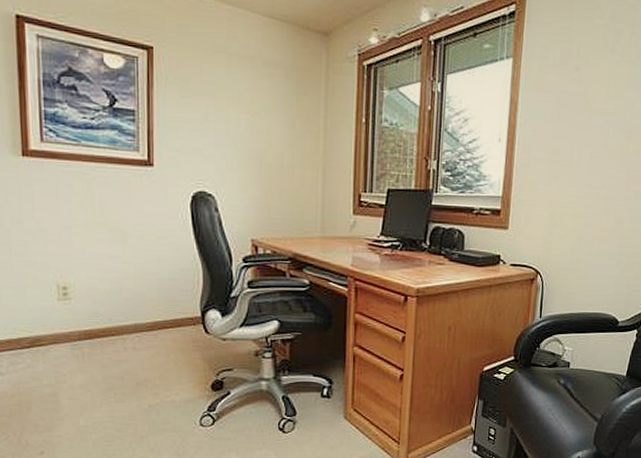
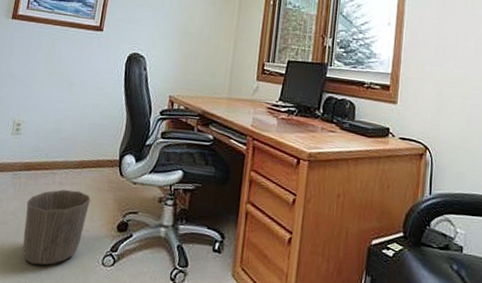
waste basket: none [96,354,175,435] -> present [23,189,91,266]

